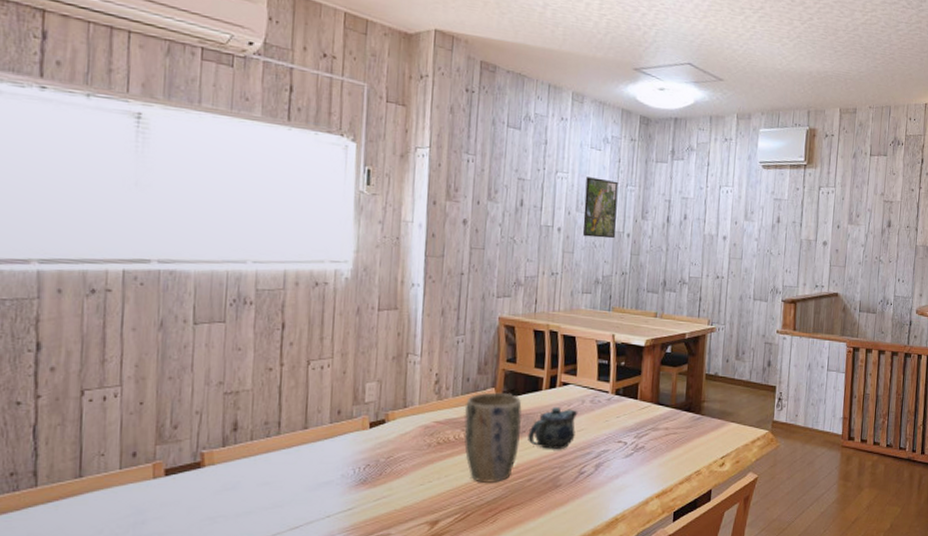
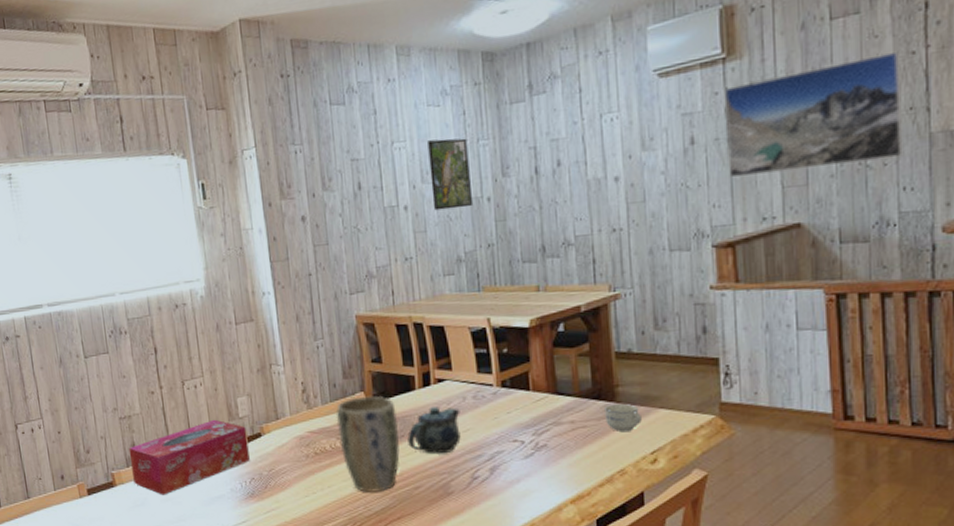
tissue box: none [227,402,370,479] -> present [128,419,250,495]
cup: none [691,417,718,439] -> present [605,404,642,431]
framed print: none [798,186,905,258] -> present [723,51,903,178]

